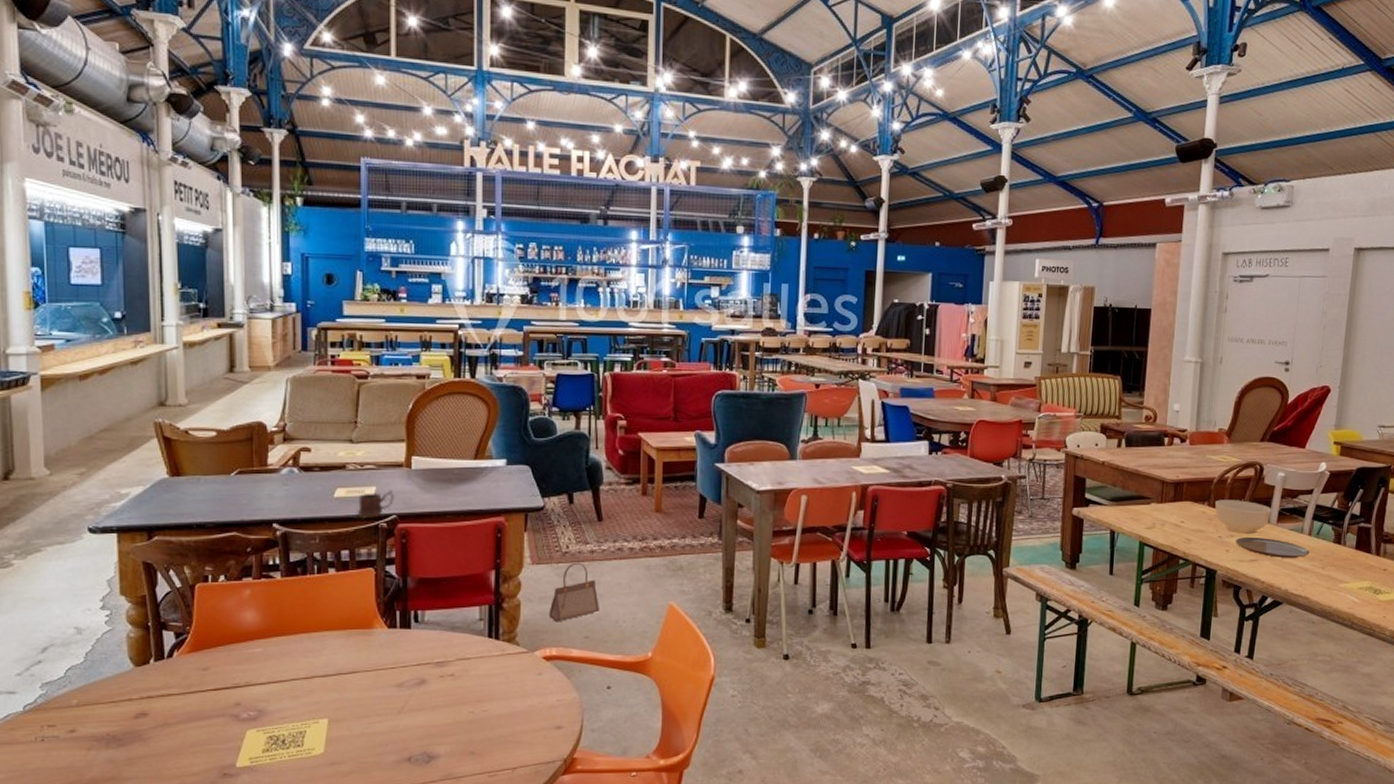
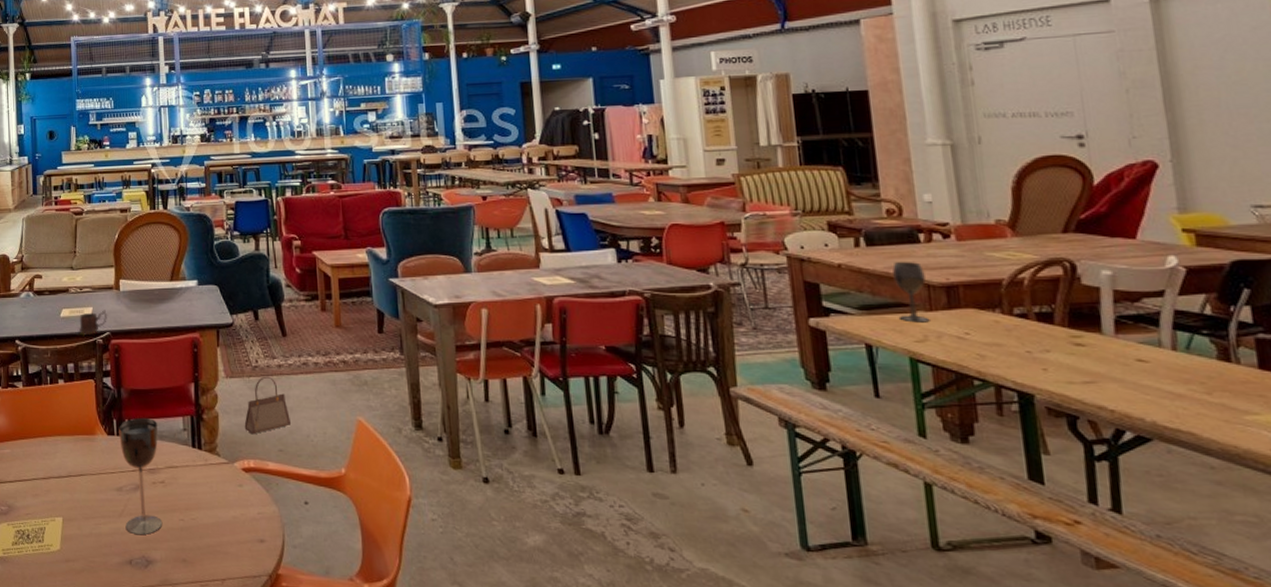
wine glass: none [402,608,450,730] -> present [119,417,163,535]
wine glass: none [1139,460,1163,513] -> present [891,261,930,323]
bowl: present [1214,500,1272,534] -> none [1010,306,1103,348]
plate: present [1235,536,1310,558] -> none [1055,351,1181,380]

